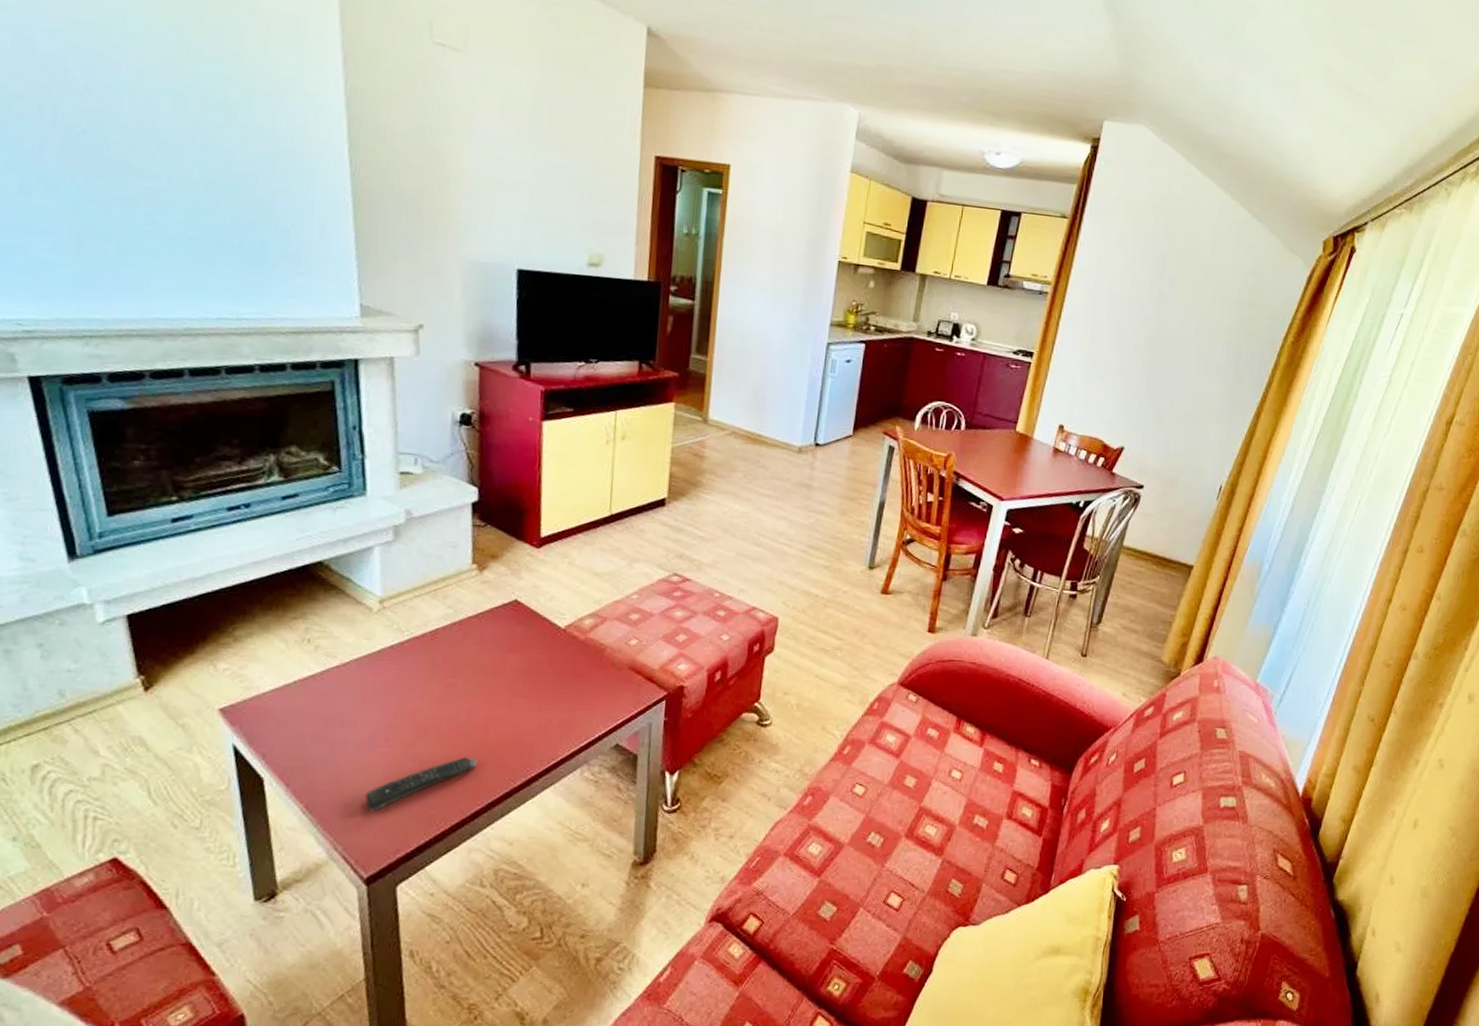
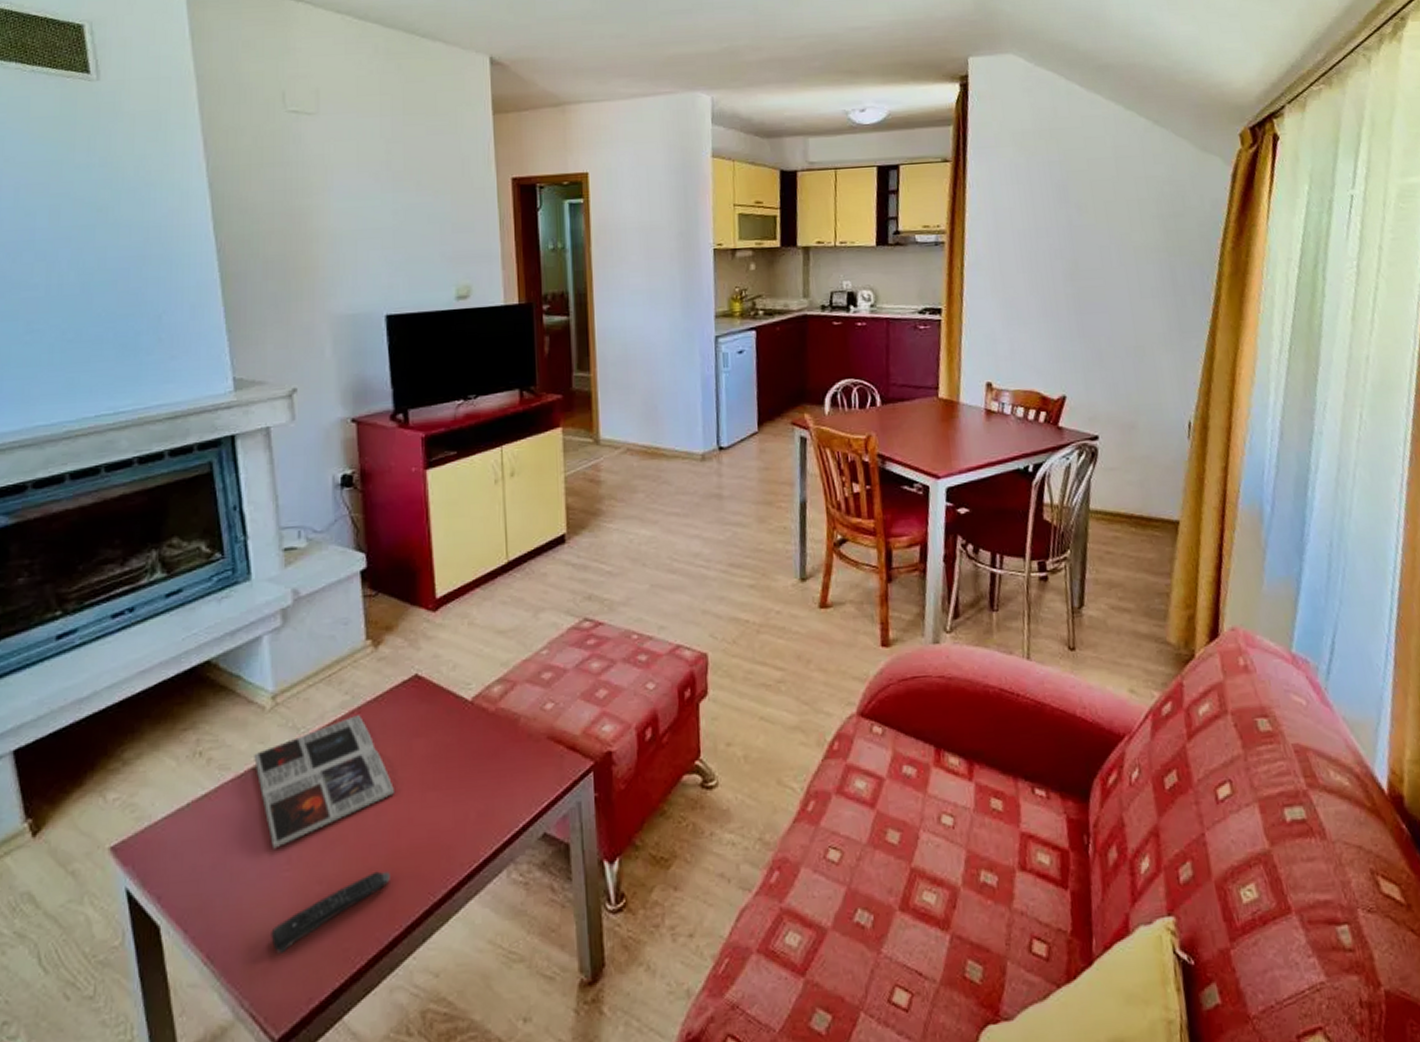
magazine: none [359,627,488,728] -> present [254,715,396,849]

